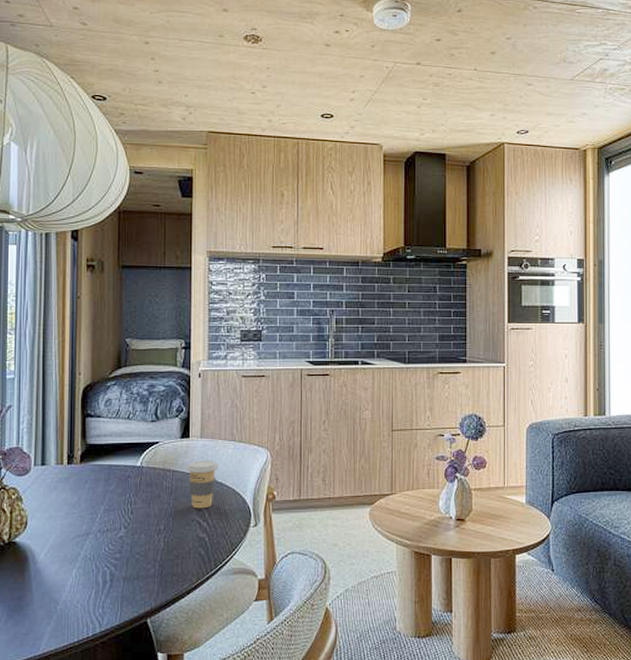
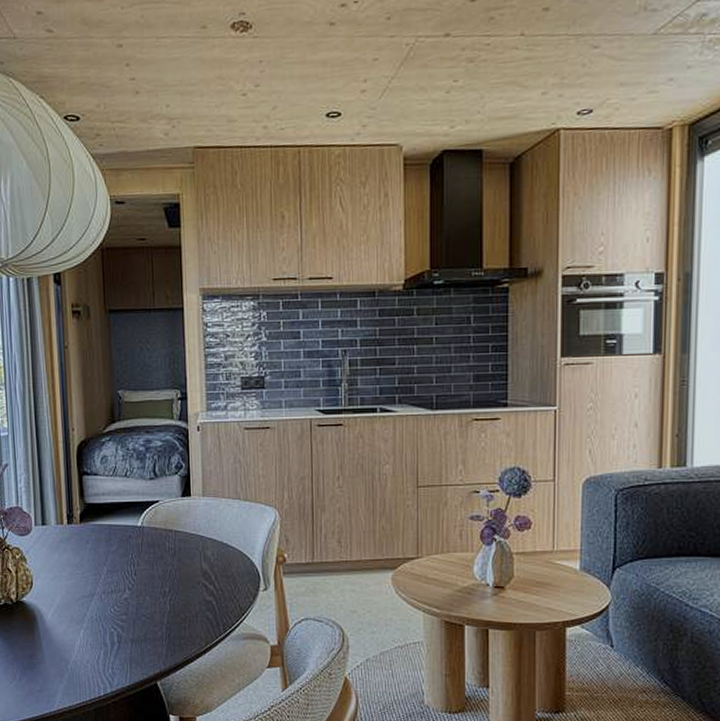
coffee cup: present [186,460,218,509] -> none [188,520,223,571]

